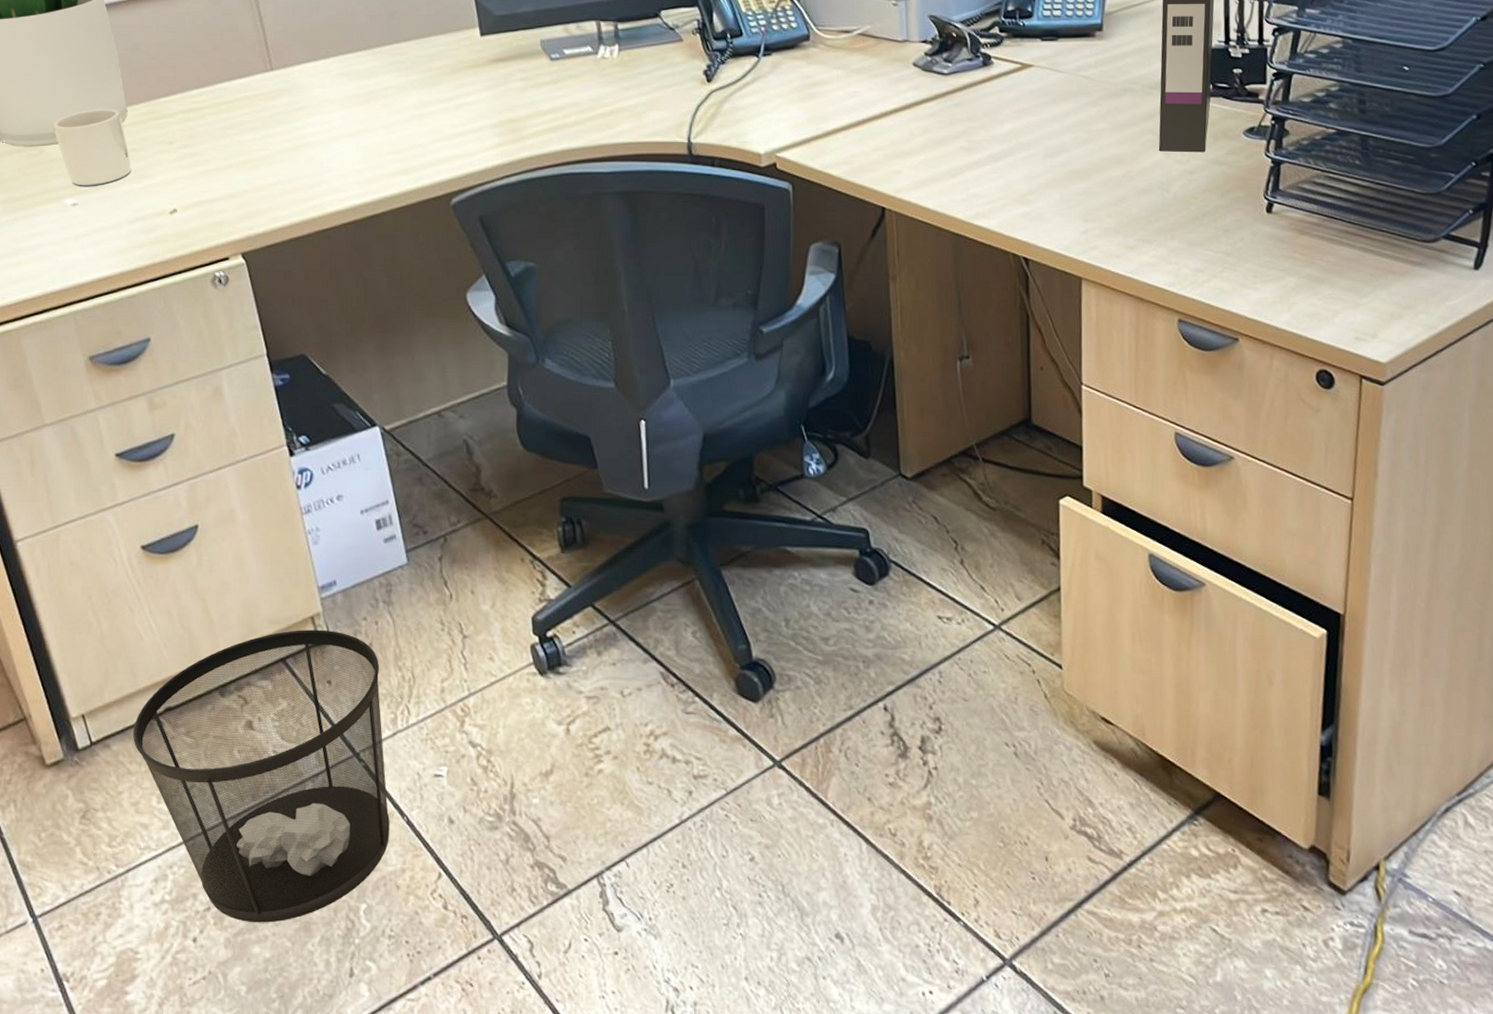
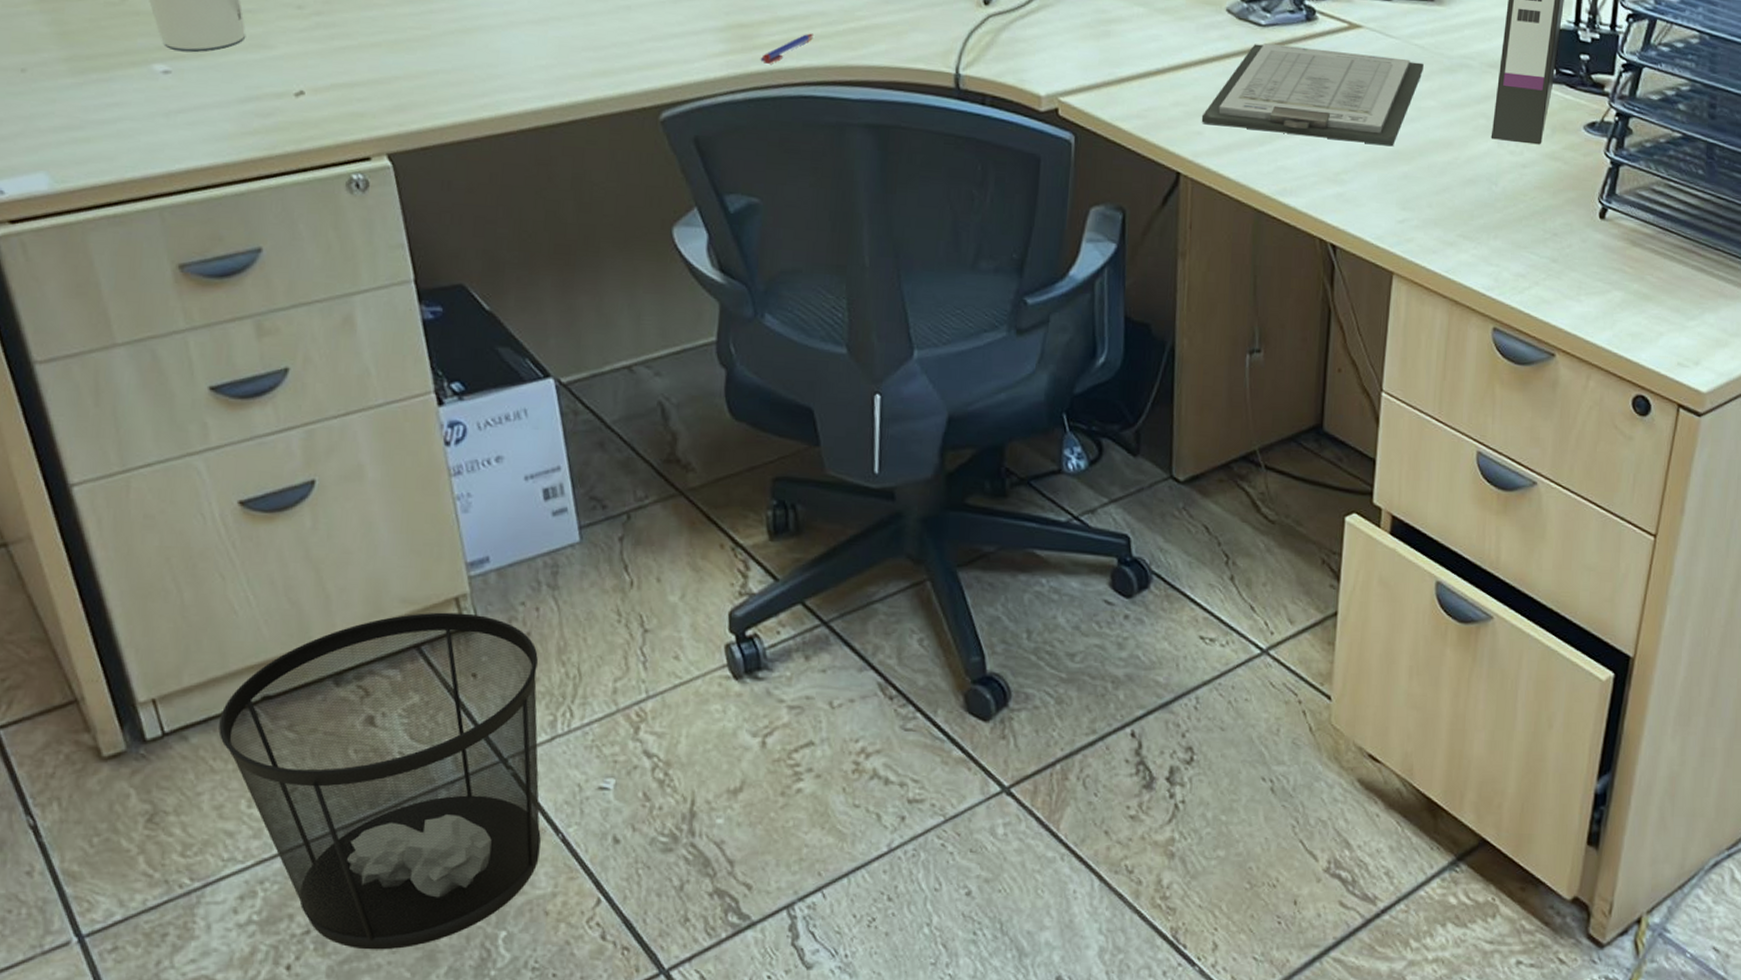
pen: none [528,121,569,150] -> present [760,33,813,64]
clipboard: none [899,89,1092,167] -> present [1201,43,1424,147]

